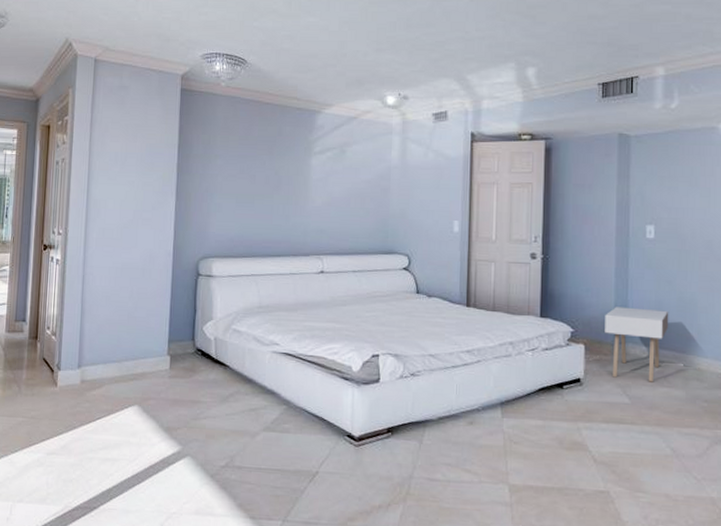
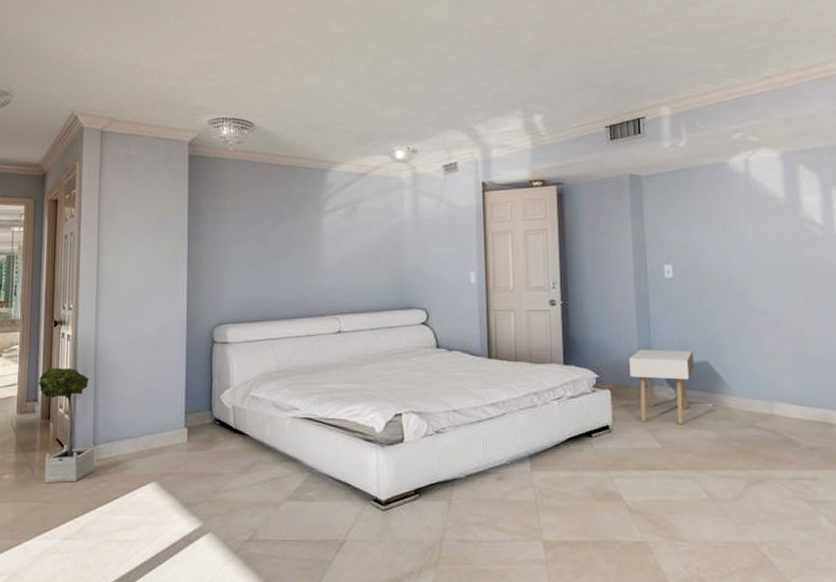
potted tree: none [26,289,80,401] -> present [38,366,96,484]

